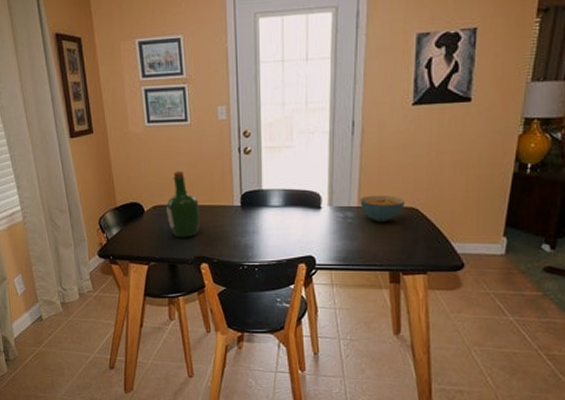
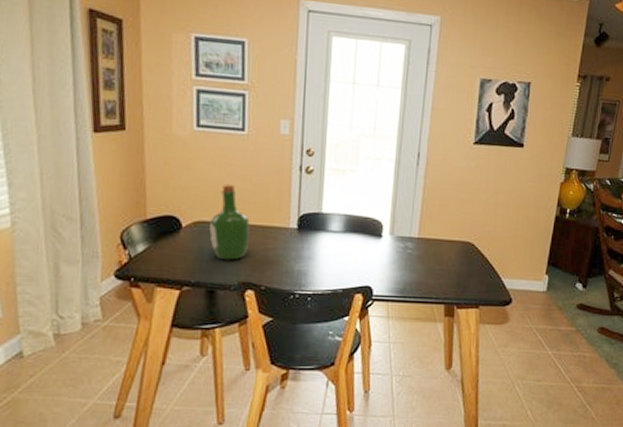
cereal bowl: present [360,194,406,221] -> none [420,227,463,254]

